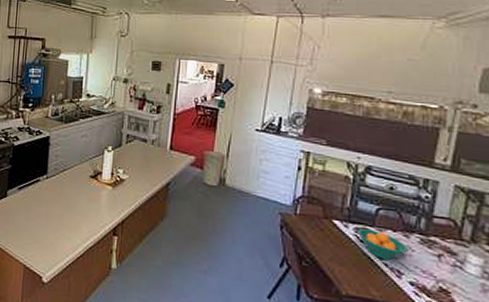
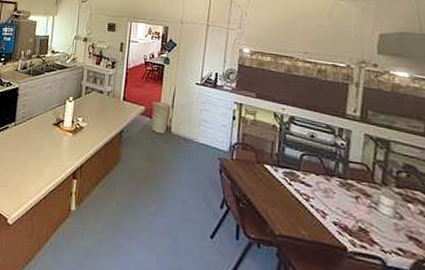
fruit bowl: present [358,229,409,260] -> none [286,173,331,202]

